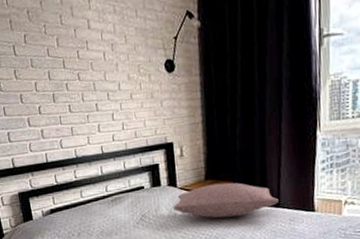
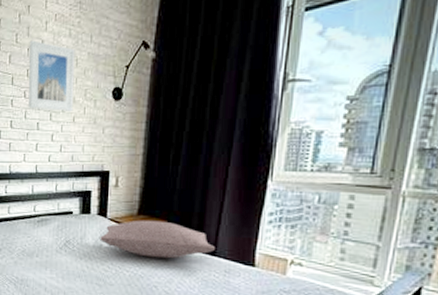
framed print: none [74,20,130,91] -> present [28,40,75,112]

